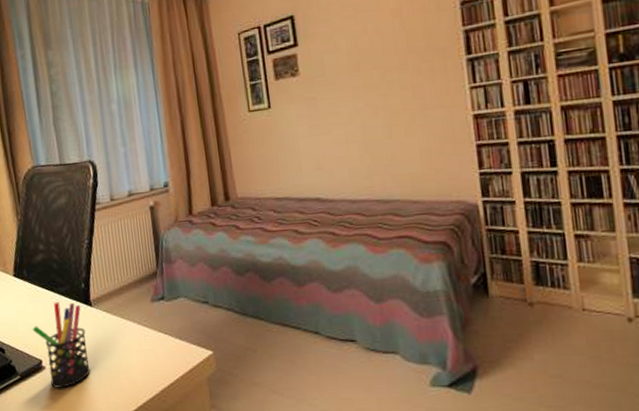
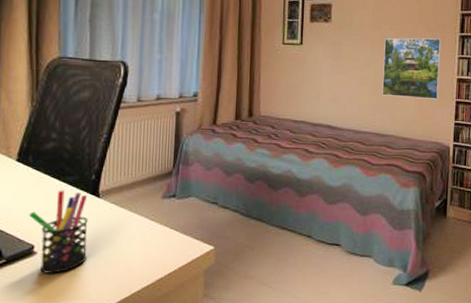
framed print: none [368,67,452,153] -> present [382,38,442,99]

